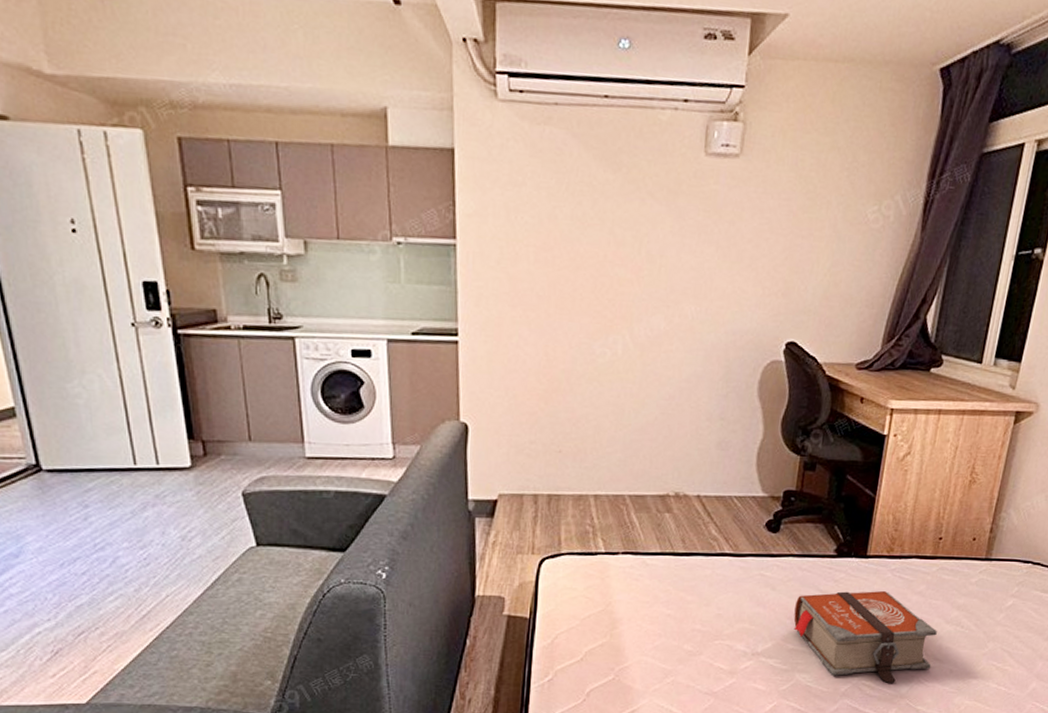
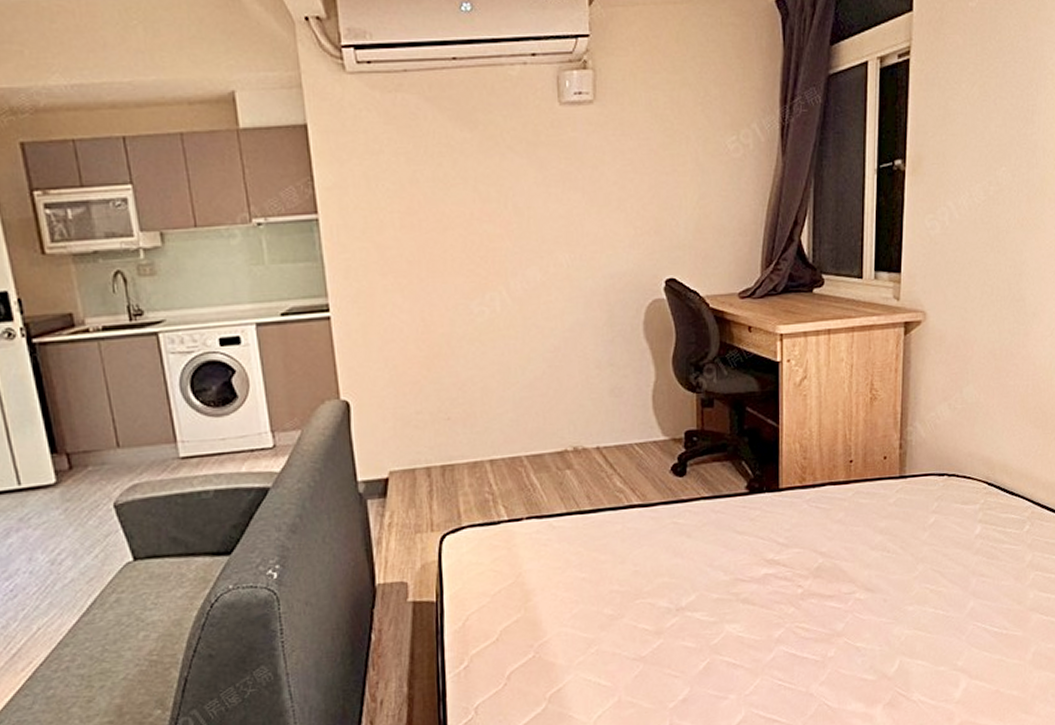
bible: present [793,590,937,683] -> none [714,523,864,622]

